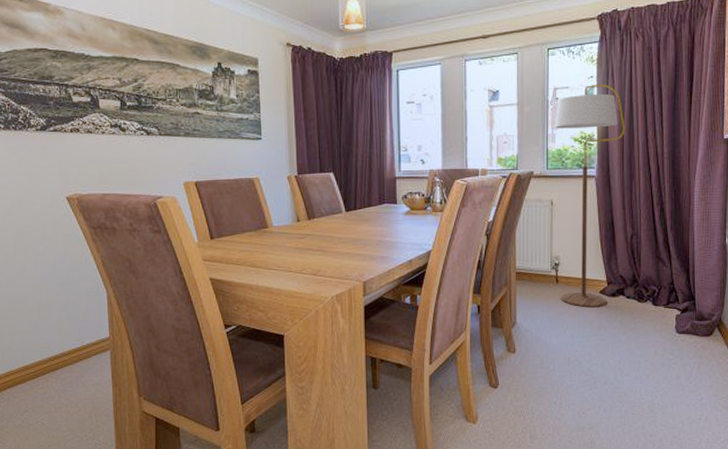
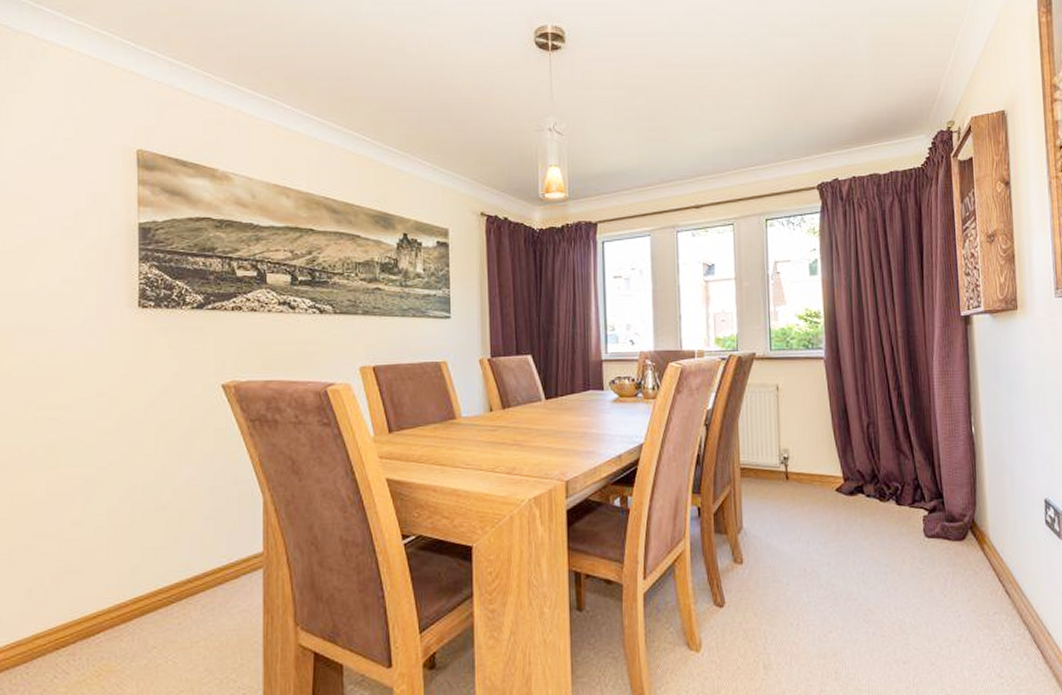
floor lamp: present [554,85,625,308] -> none [776,258,854,509]

